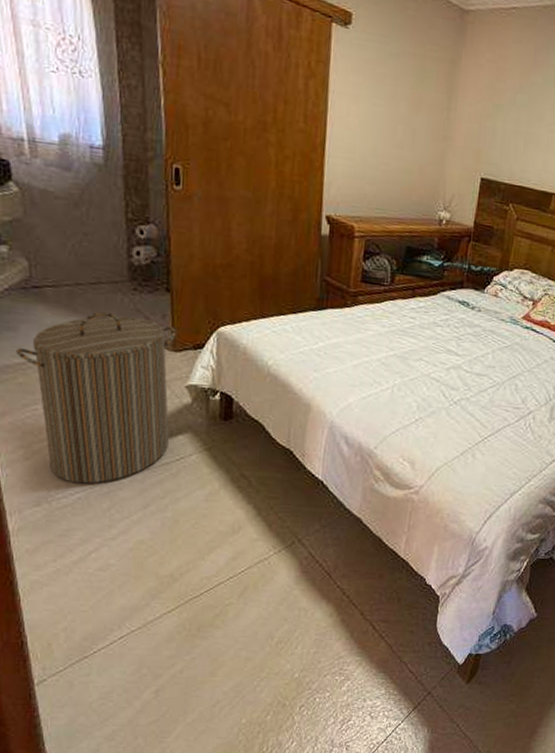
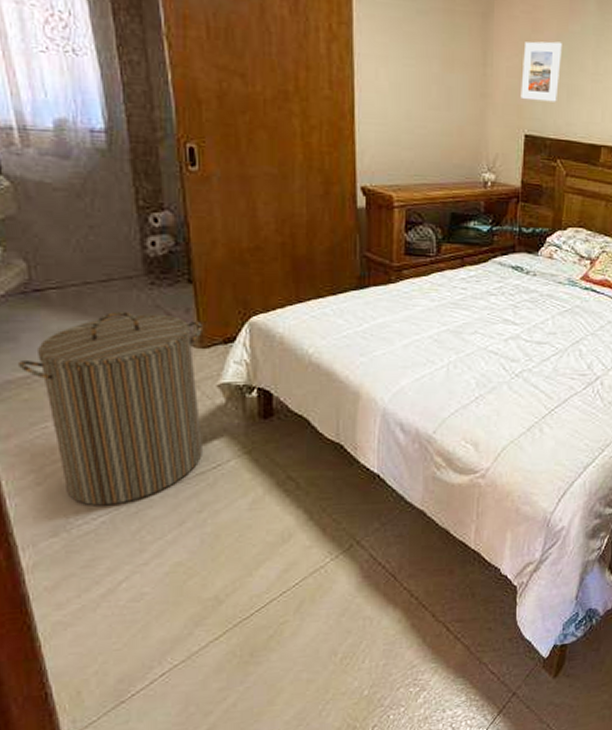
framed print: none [480,89,523,149] -> present [520,41,562,102]

